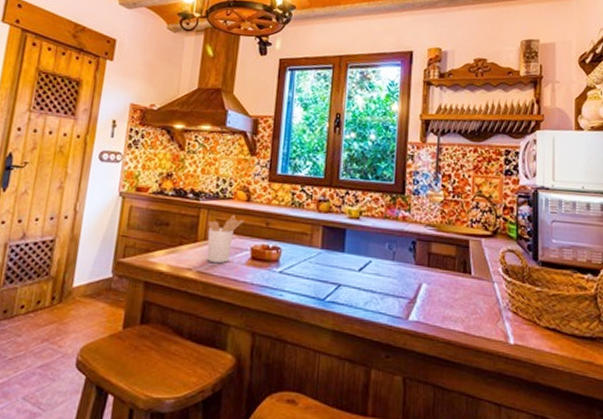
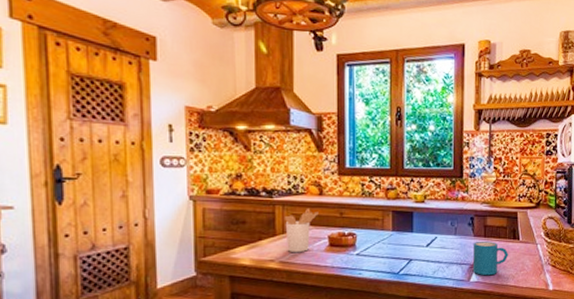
mug: none [413,271,458,316] -> present [473,241,509,276]

